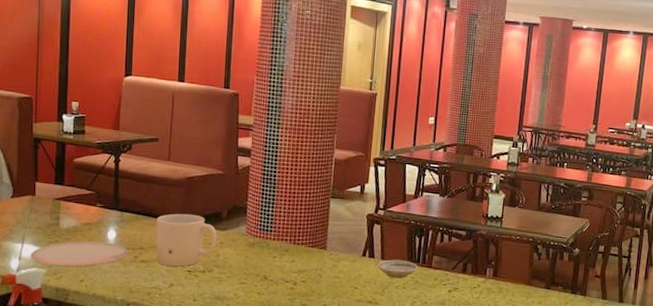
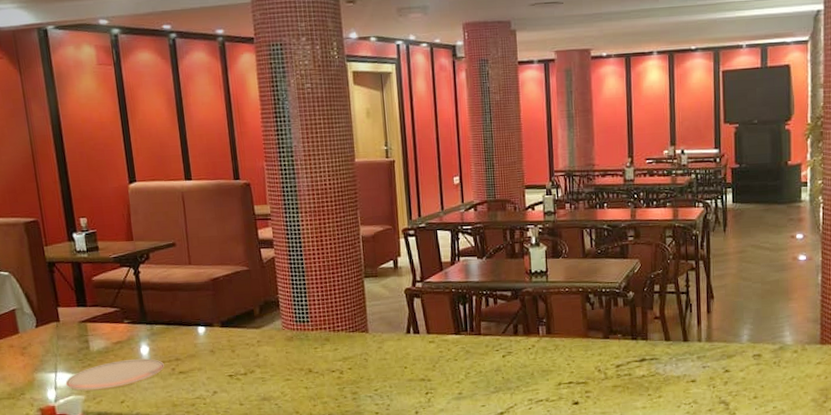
mug: present [155,213,217,267] -> none [187,316,254,374]
saucer: present [377,259,419,279] -> none [423,331,467,352]

